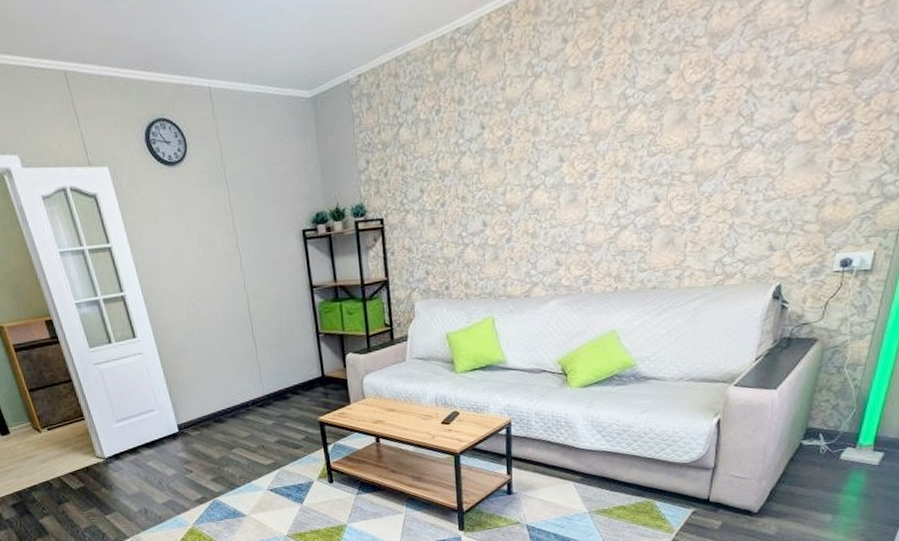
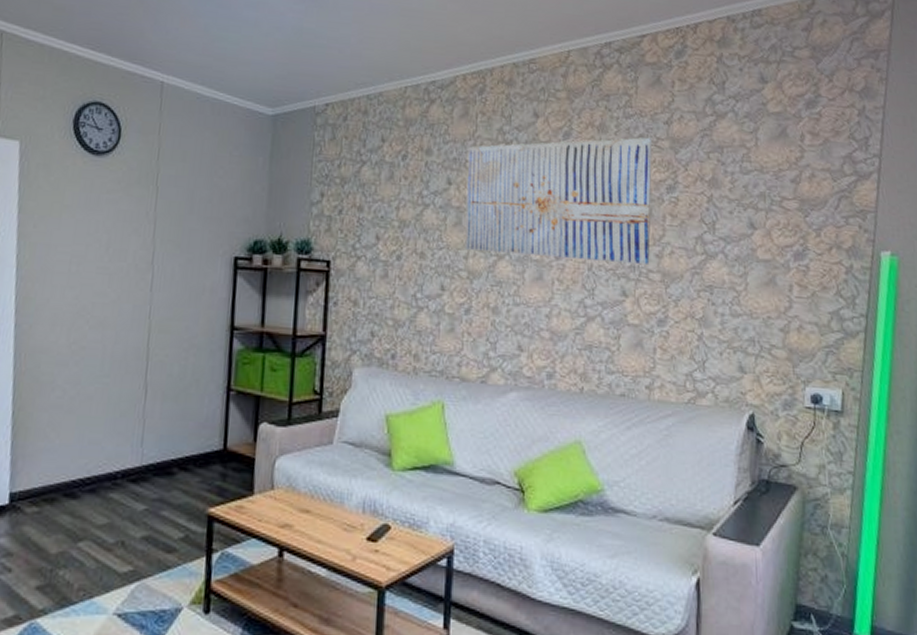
wall art: none [498,37,689,186] -> present [465,137,653,264]

